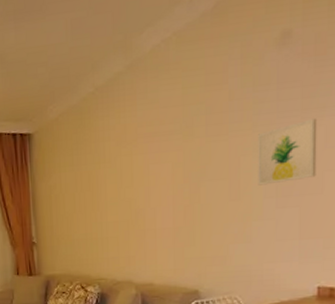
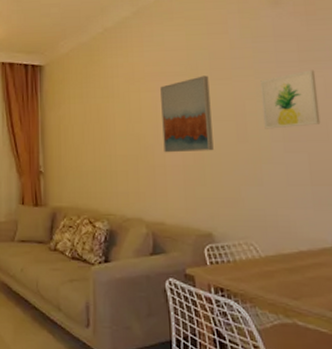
wall art: none [153,132,205,217] -> present [160,75,214,153]

